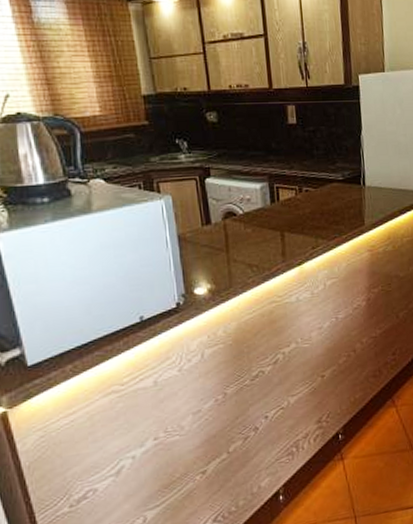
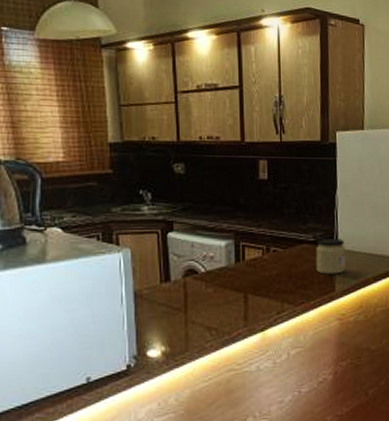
jar: none [344,176,374,210] -> present [315,239,346,275]

